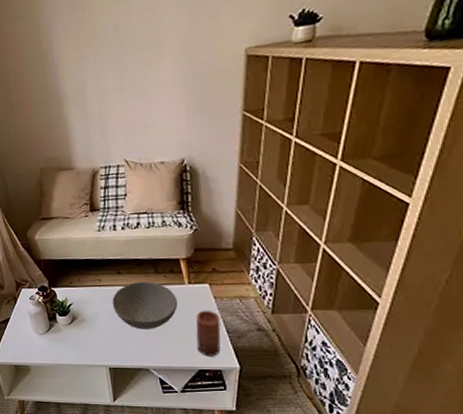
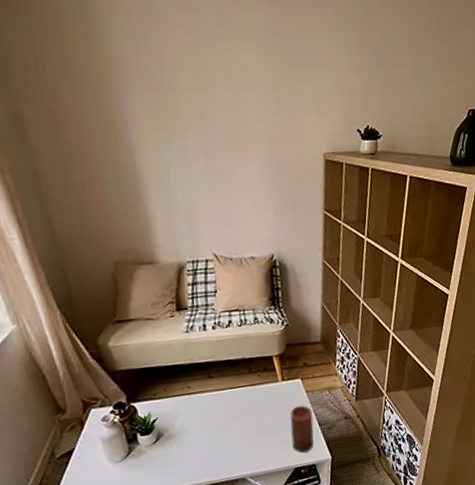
bowl: present [112,281,177,329] -> none [203,382,272,436]

